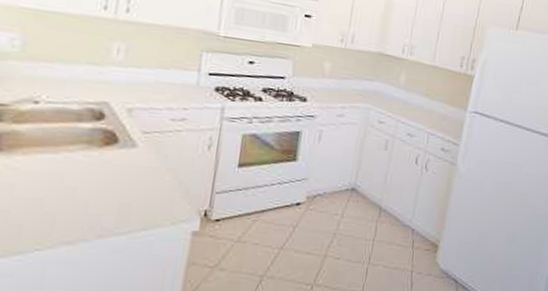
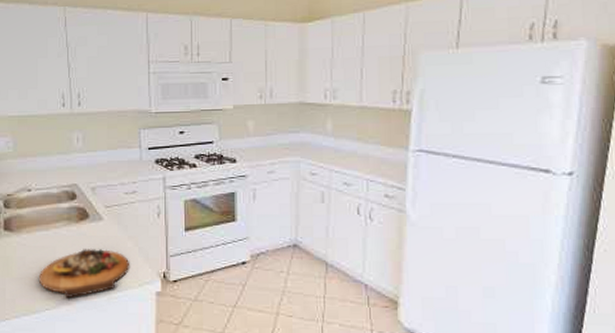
cutting board: none [30,179,165,237] -> present [38,249,130,299]

